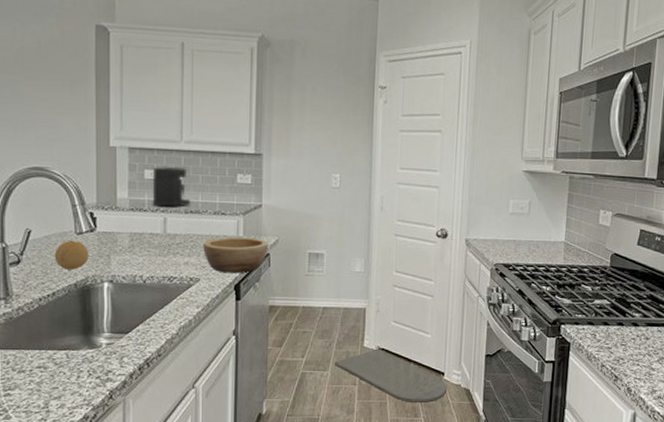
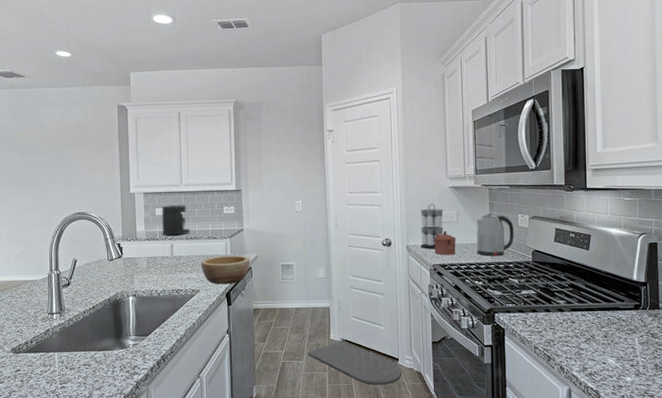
fruit: present [54,240,89,270] -> none [93,265,118,288]
spice rack: none [482,190,513,245] -> present [420,204,444,250]
teapot: none [498,224,525,254] -> present [434,231,456,256]
kettle: none [547,207,594,258] -> present [476,214,514,257]

